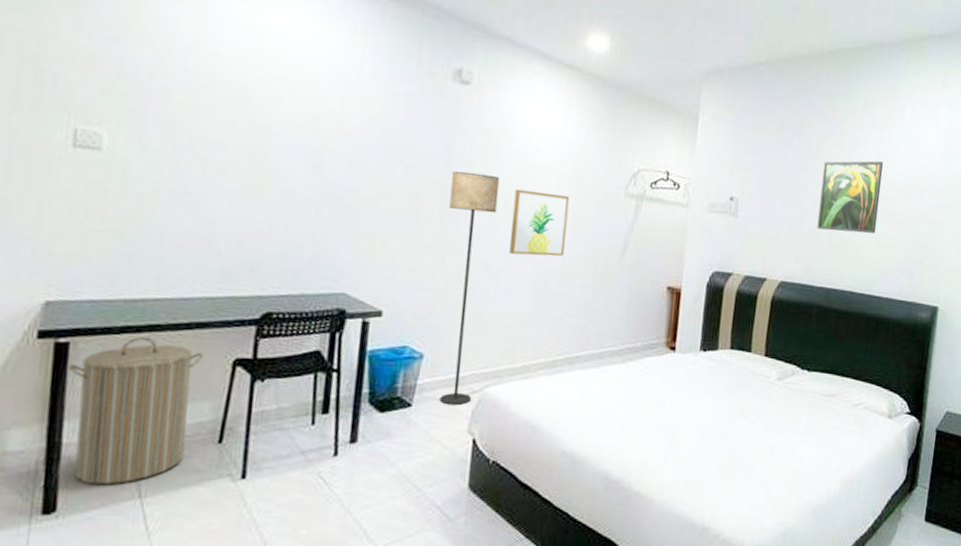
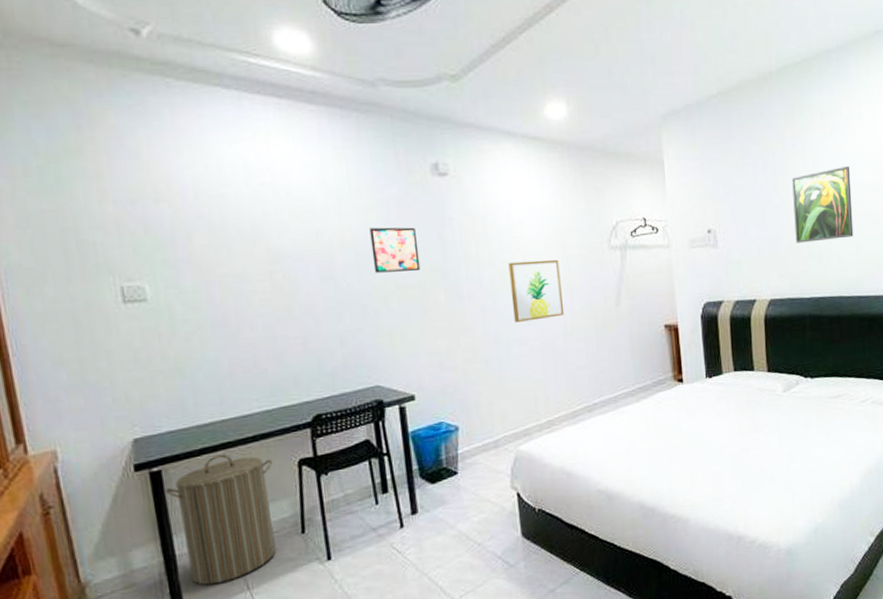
wall art: none [368,122,423,178] -> present [369,227,421,273]
floor lamp: present [439,171,500,406] -> none [448,254,509,468]

